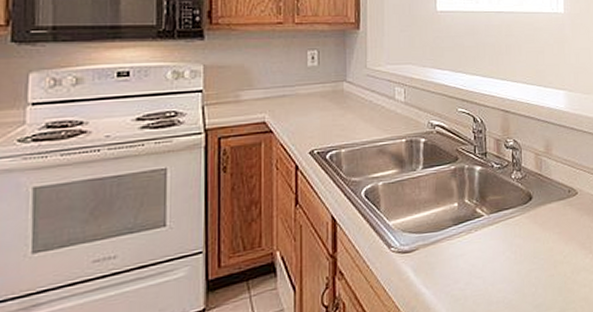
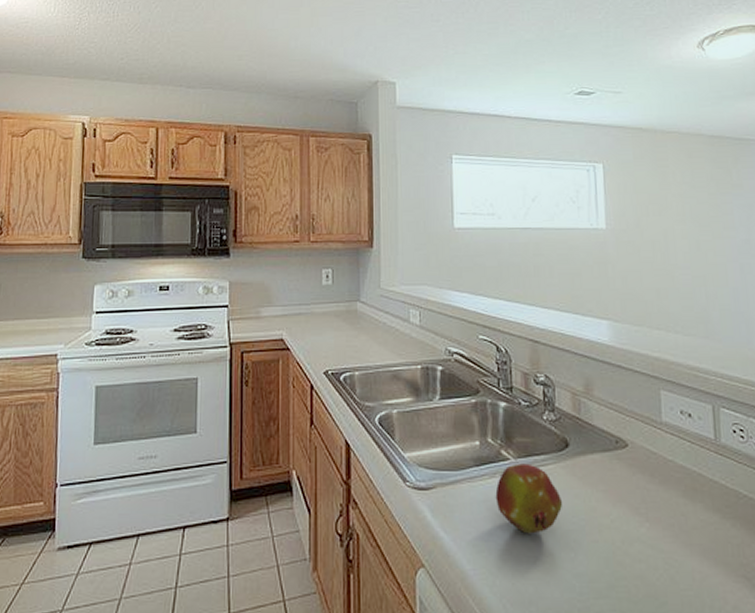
fruit: none [471,217,527,278] -> present [495,463,563,534]

